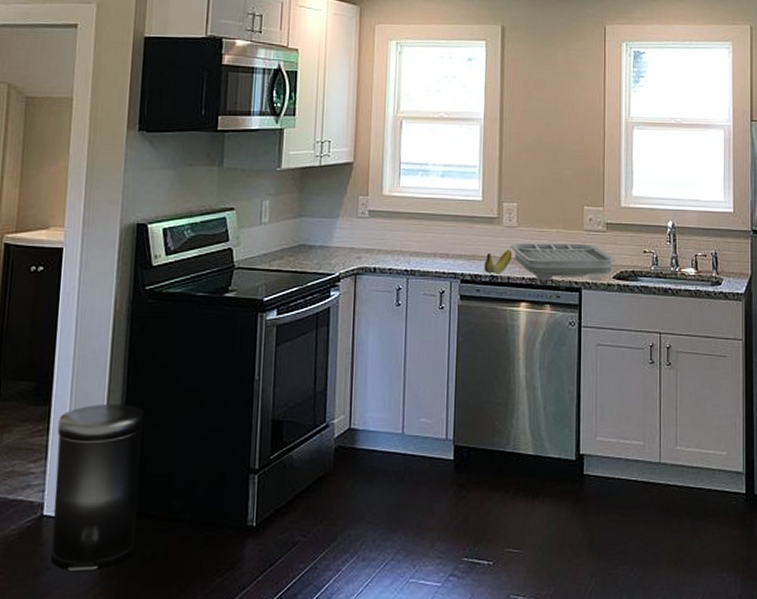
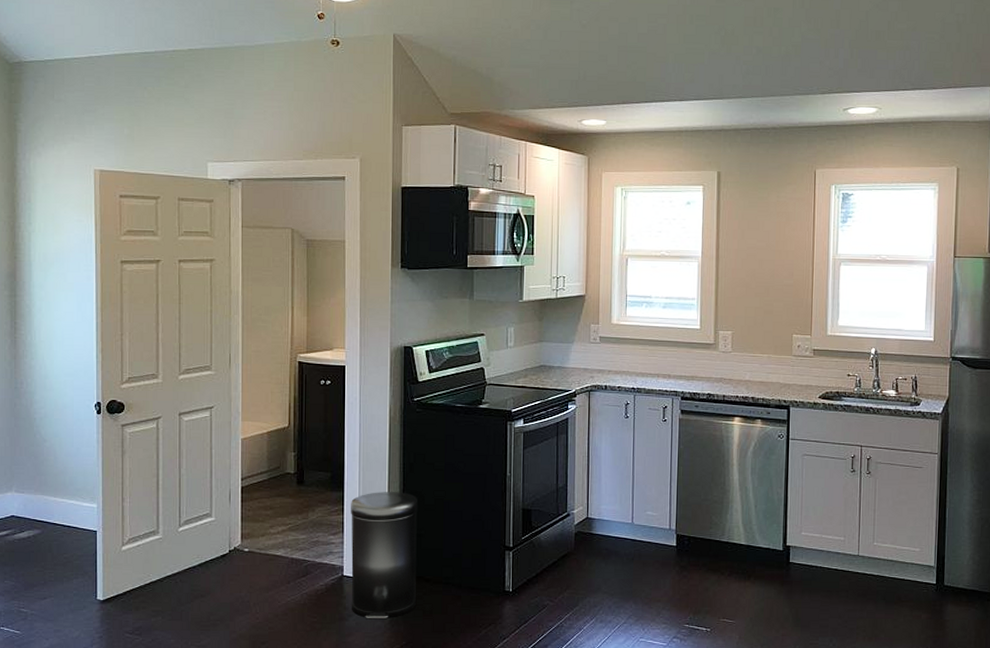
fruit: present [484,249,513,274] -> none [702,372,727,393]
dish rack: present [510,243,616,281] -> none [725,366,822,400]

